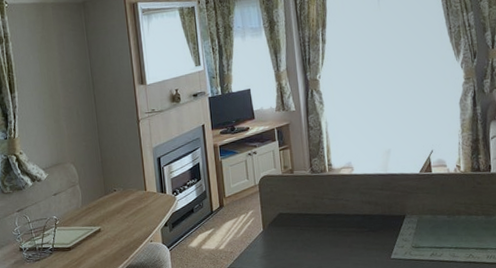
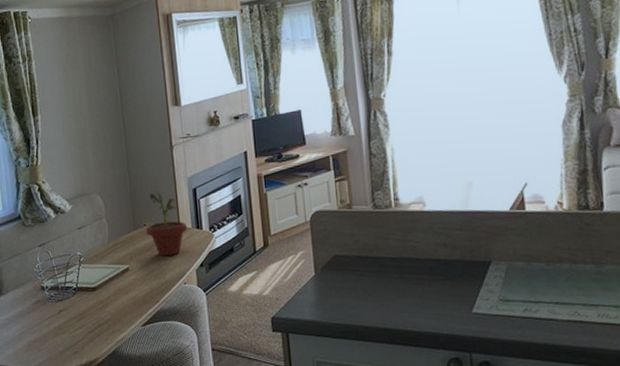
potted plant: none [116,160,153,218] -> present [146,191,188,257]

